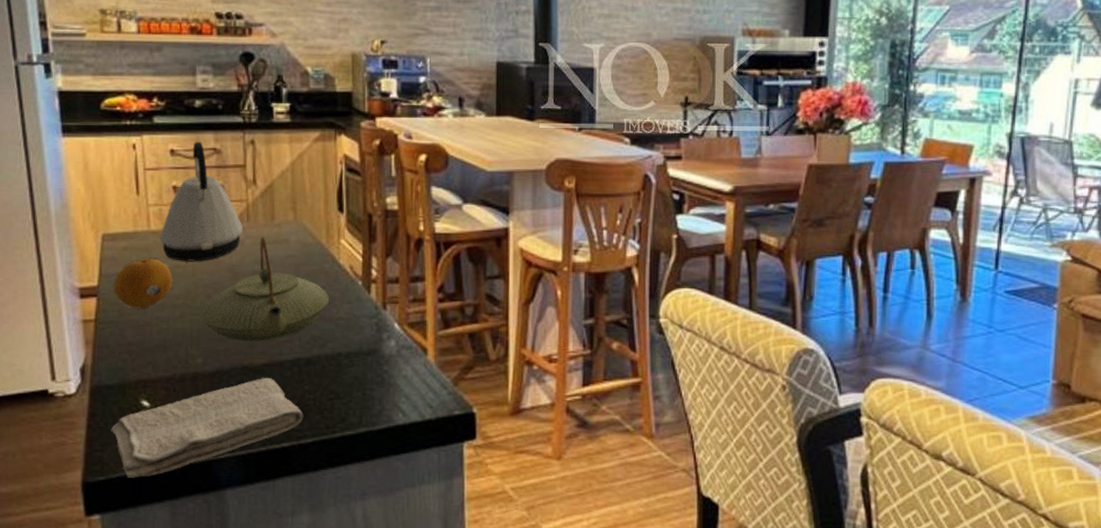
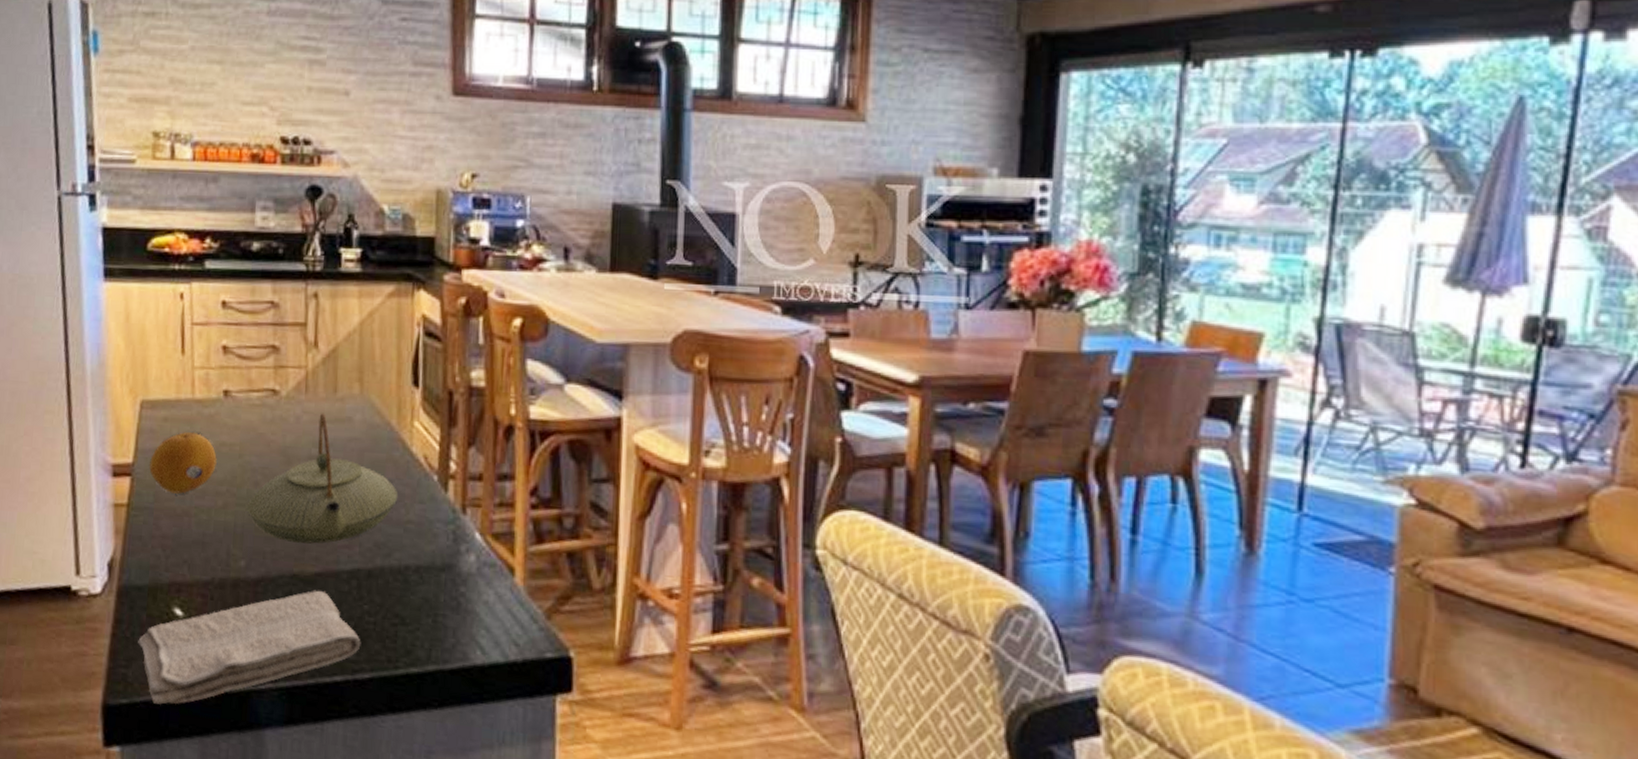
kettle: present [159,142,243,262] -> none [204,292,300,440]

